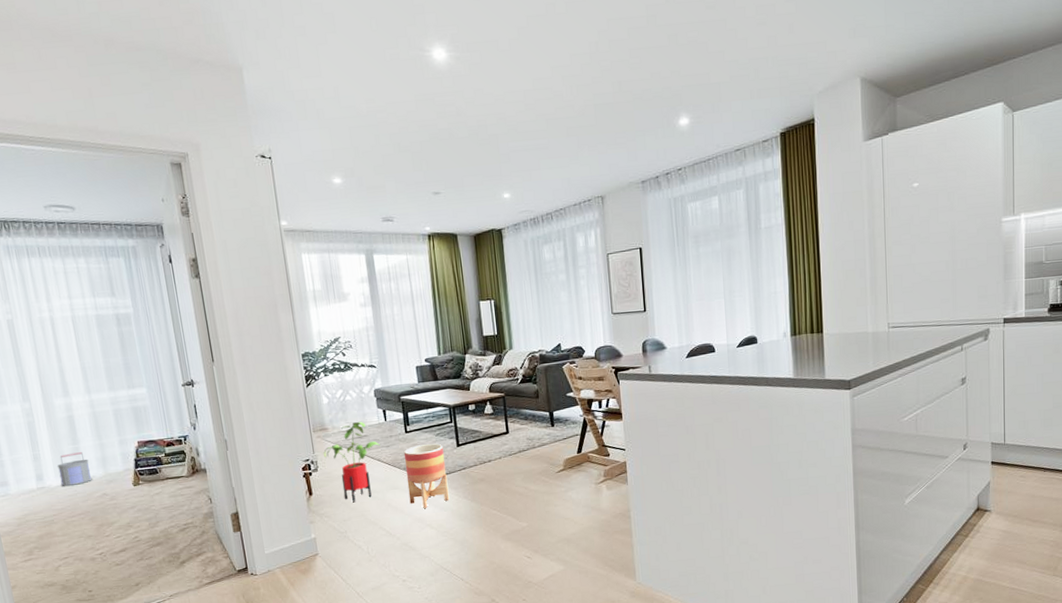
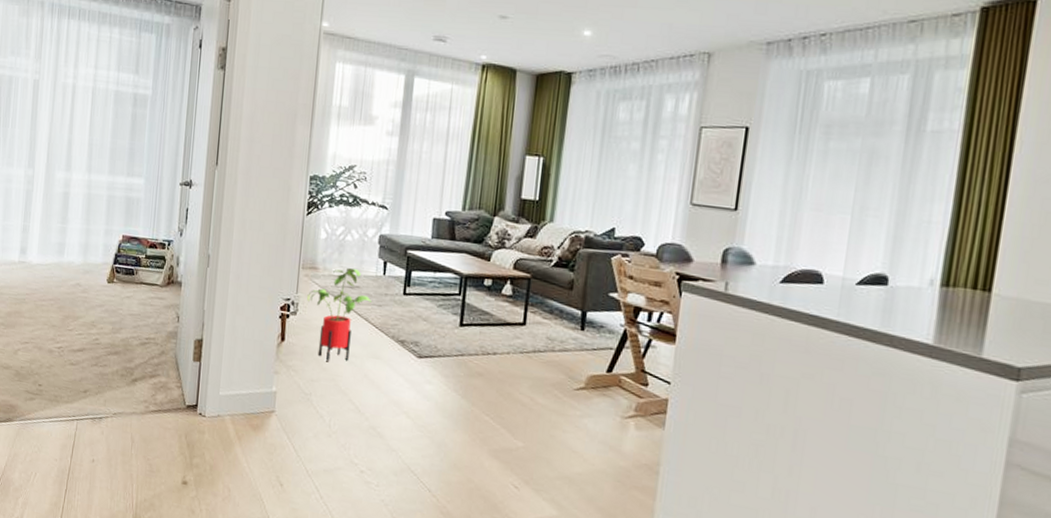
bucket: present [56,452,92,487] -> none [40,232,72,268]
planter: present [403,443,450,508] -> none [389,312,444,391]

